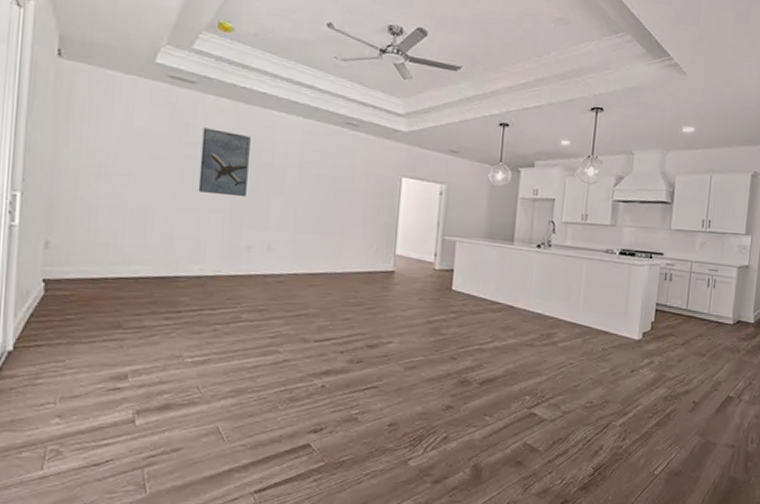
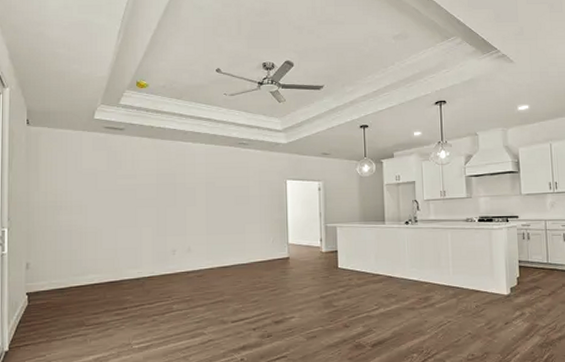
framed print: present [198,127,251,198] -> none [132,162,168,212]

